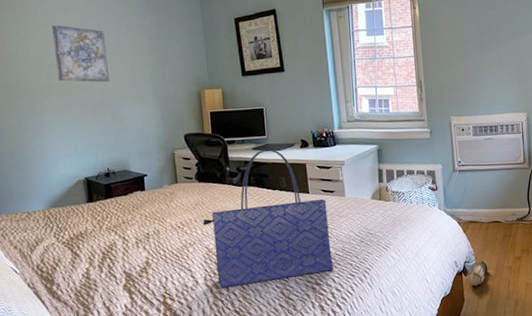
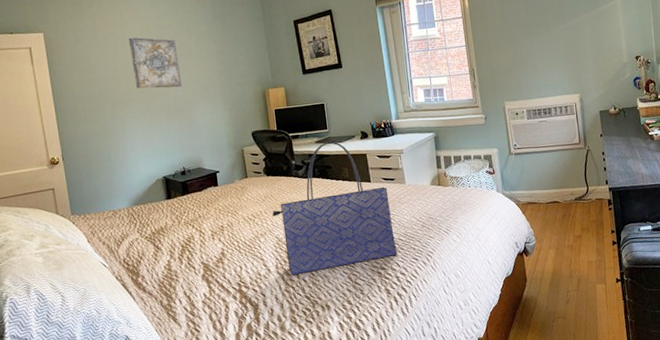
pitcher plant: present [468,260,488,286] -> none [529,240,549,266]

